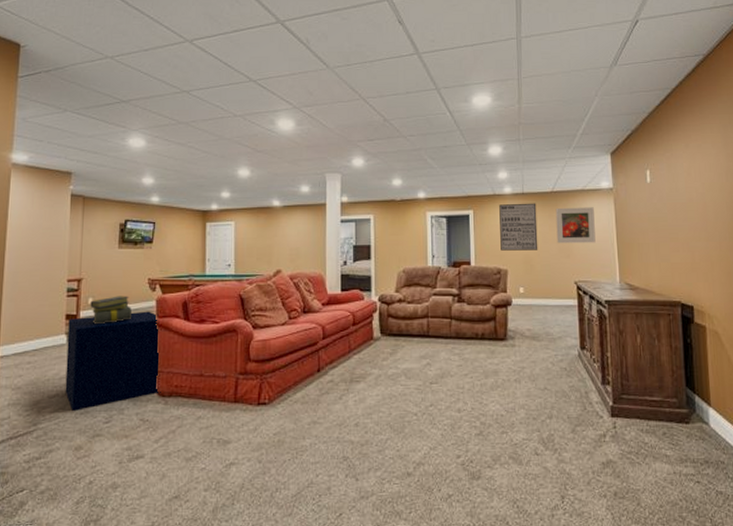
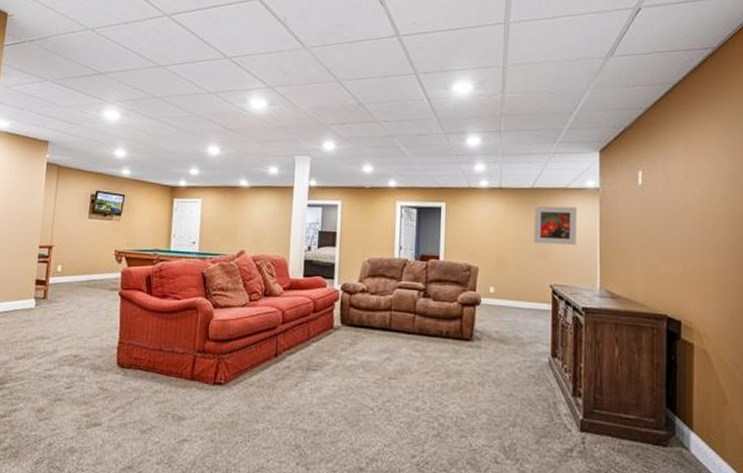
ottoman: present [65,311,161,412] -> none [31,282,123,375]
stack of books: present [90,296,133,325] -> none [59,265,98,292]
wall art: present [499,203,538,251] -> none [472,198,514,249]

